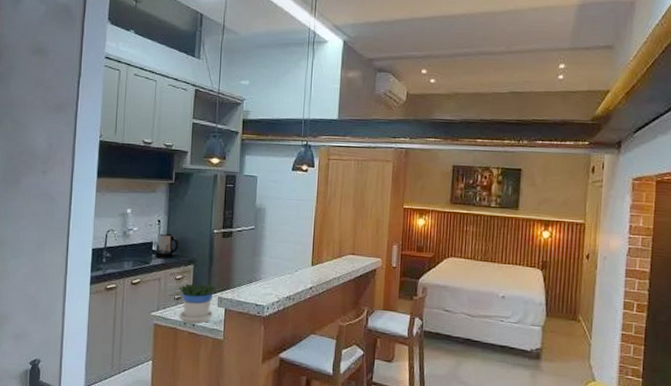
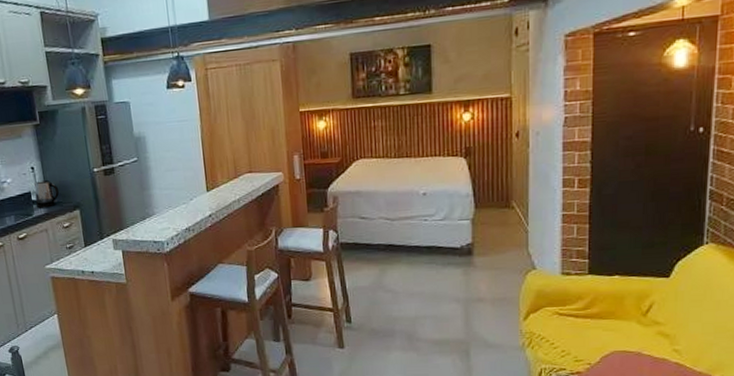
flowerpot: present [179,283,218,325] -> none [69,227,111,272]

